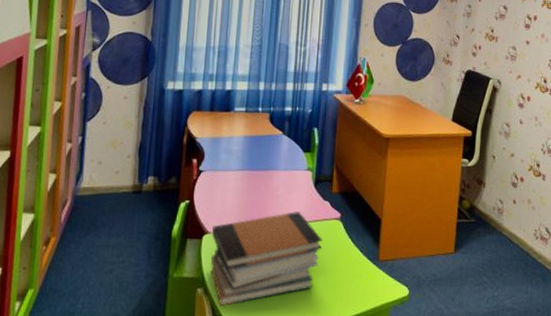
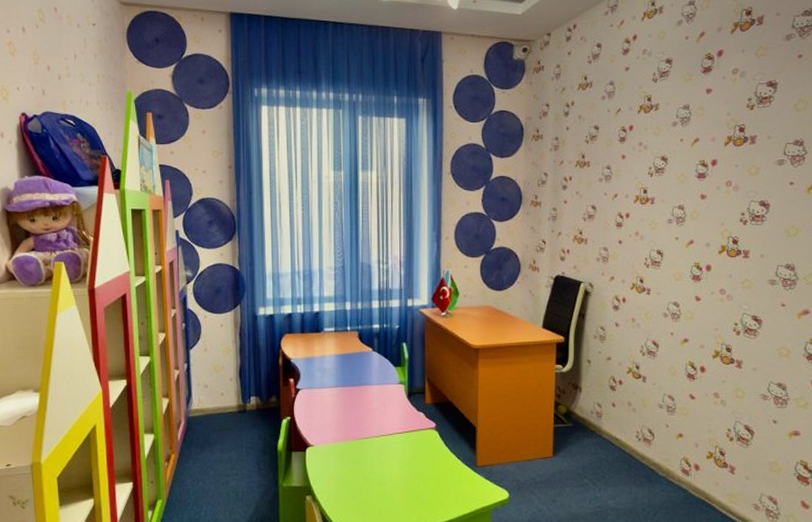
book stack: present [210,212,322,307] -> none [314,423,420,512]

